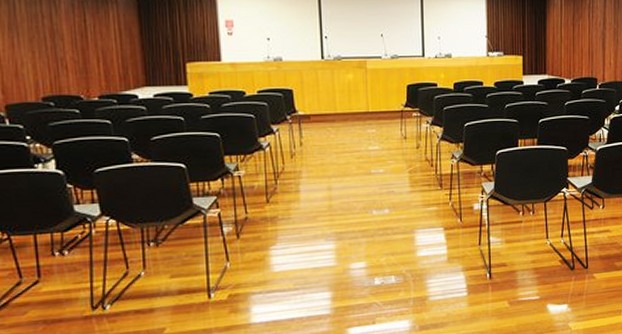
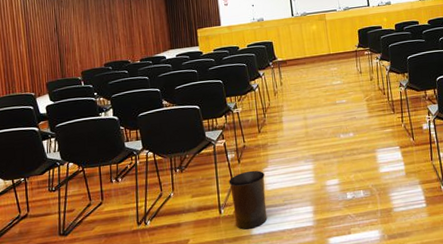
waste bin: none [223,247,272,318] -> present [229,170,268,230]

